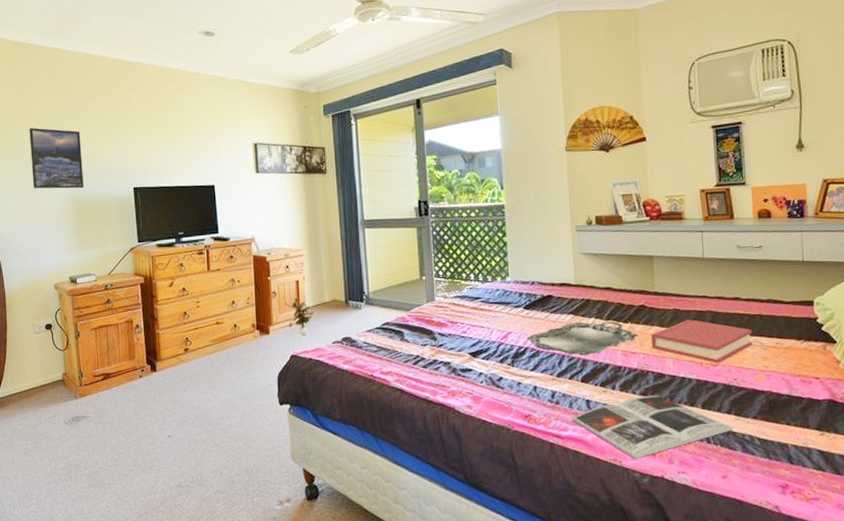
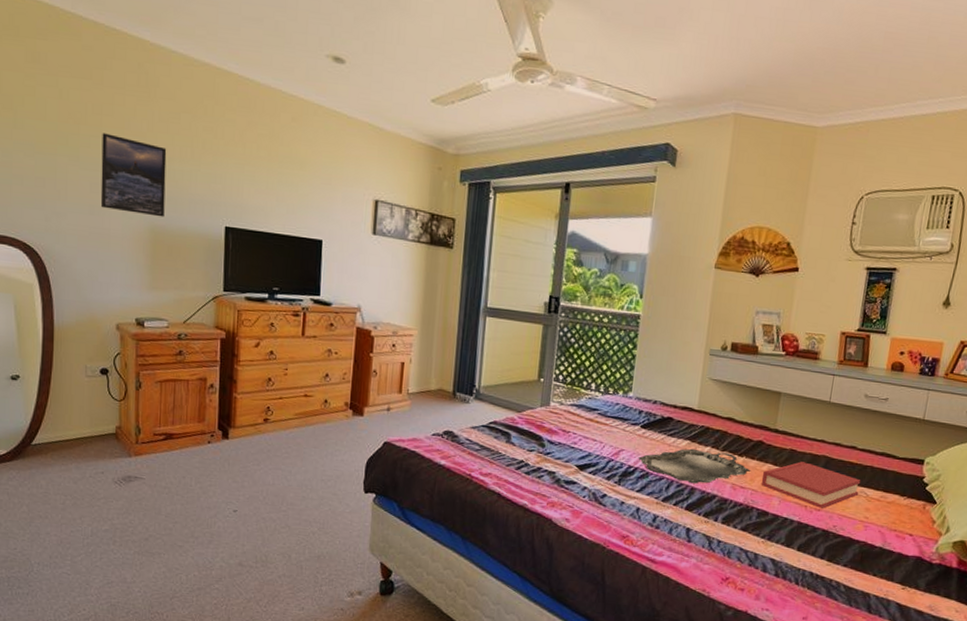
potted plant: present [284,297,315,336] -> none [384,380,417,423]
magazine: present [572,395,734,459] -> none [668,531,824,592]

